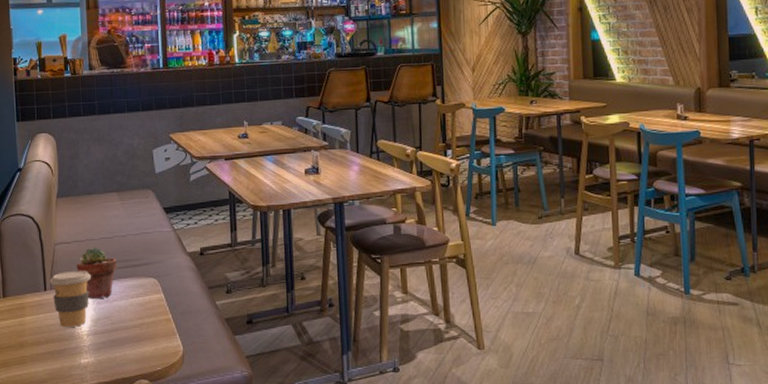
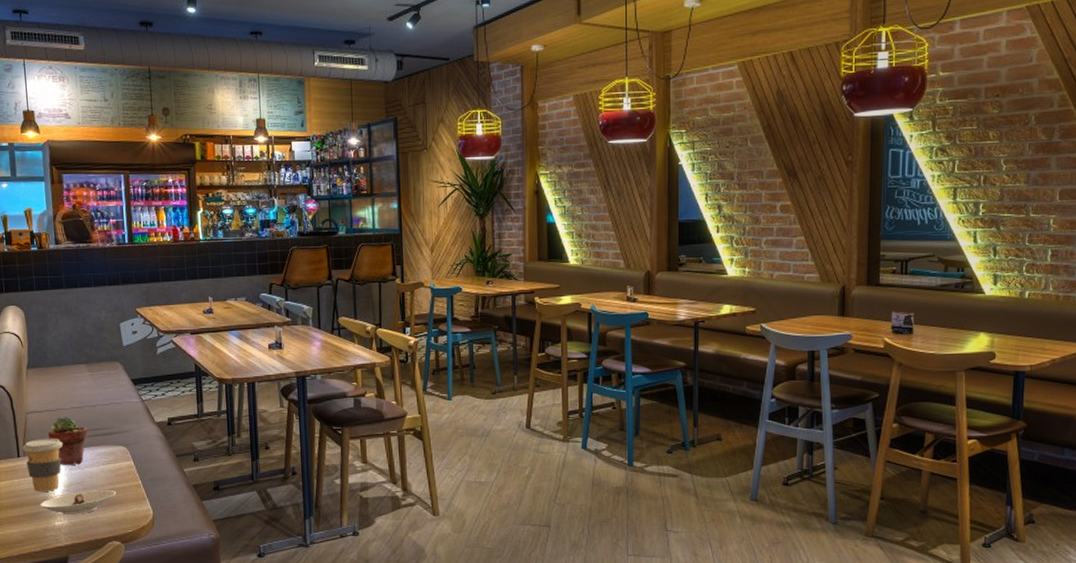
saucer: none [66,325,146,353] -> present [40,490,117,516]

